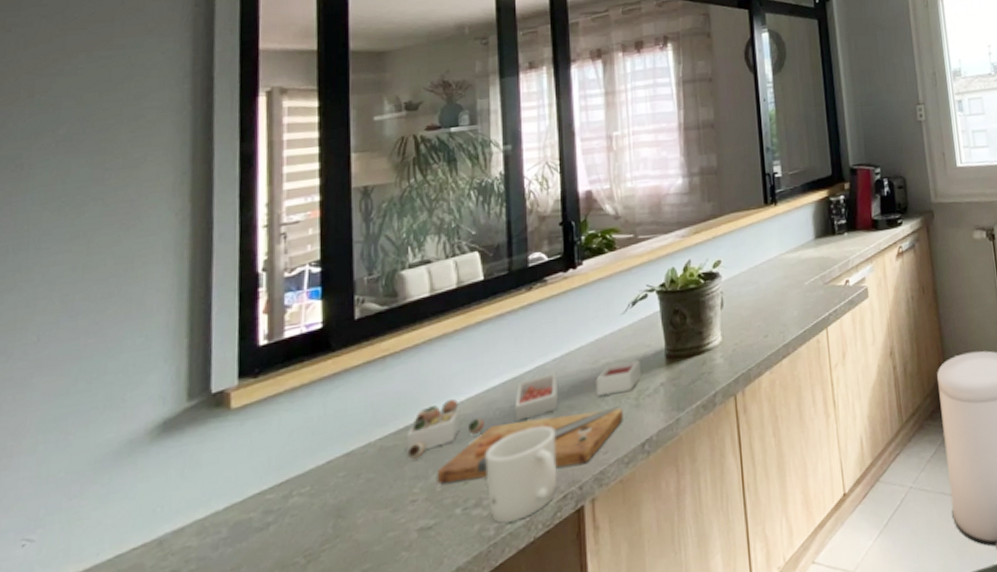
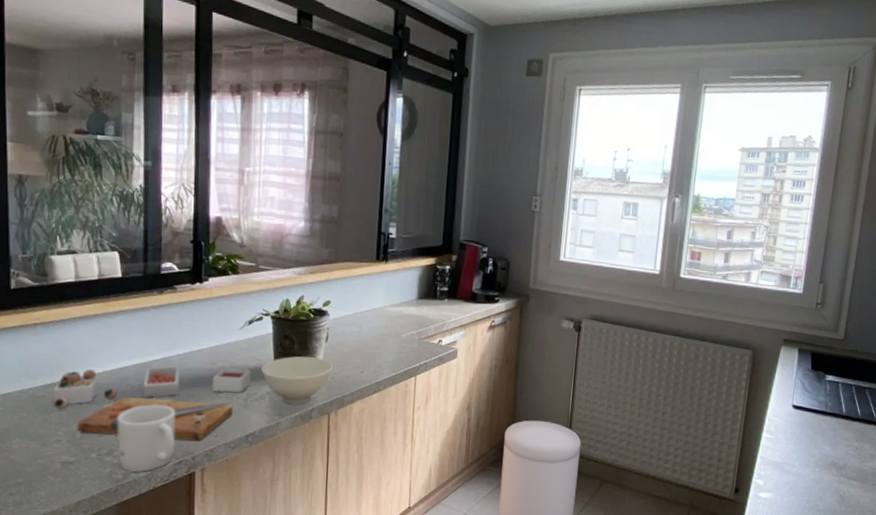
bowl: none [651,328,734,394] -> present [261,356,334,405]

